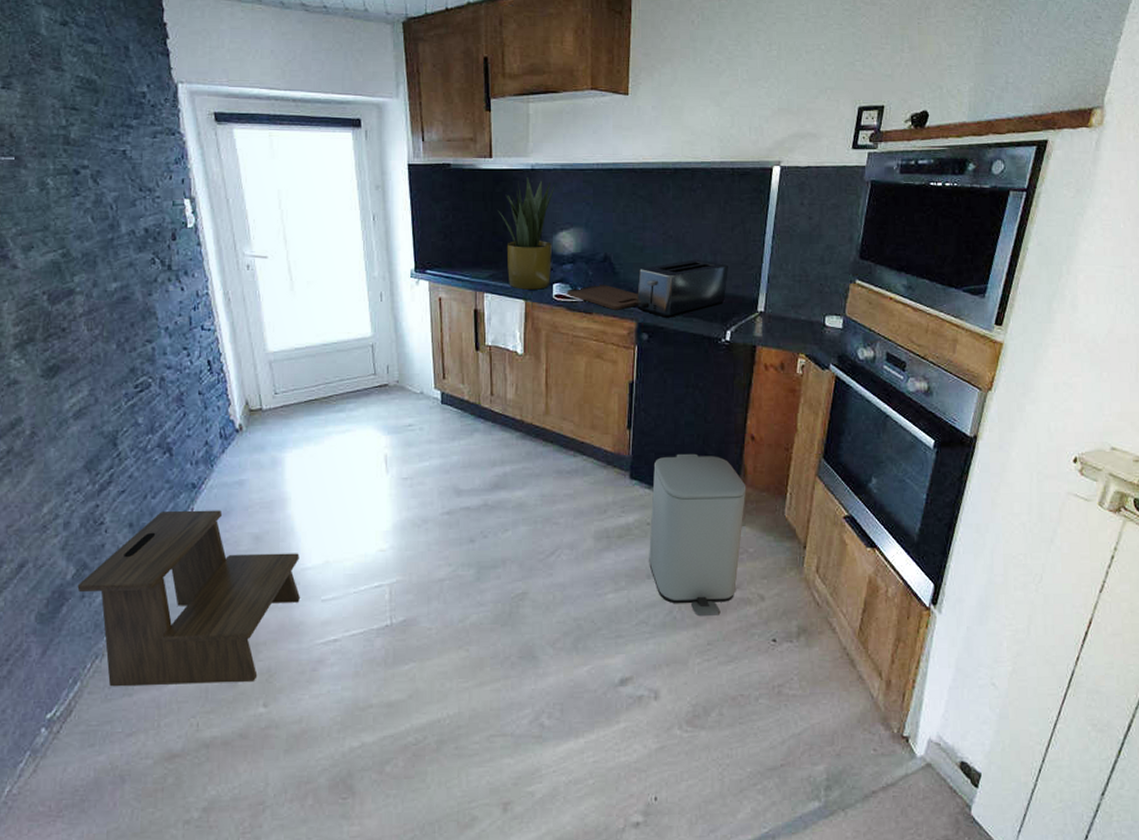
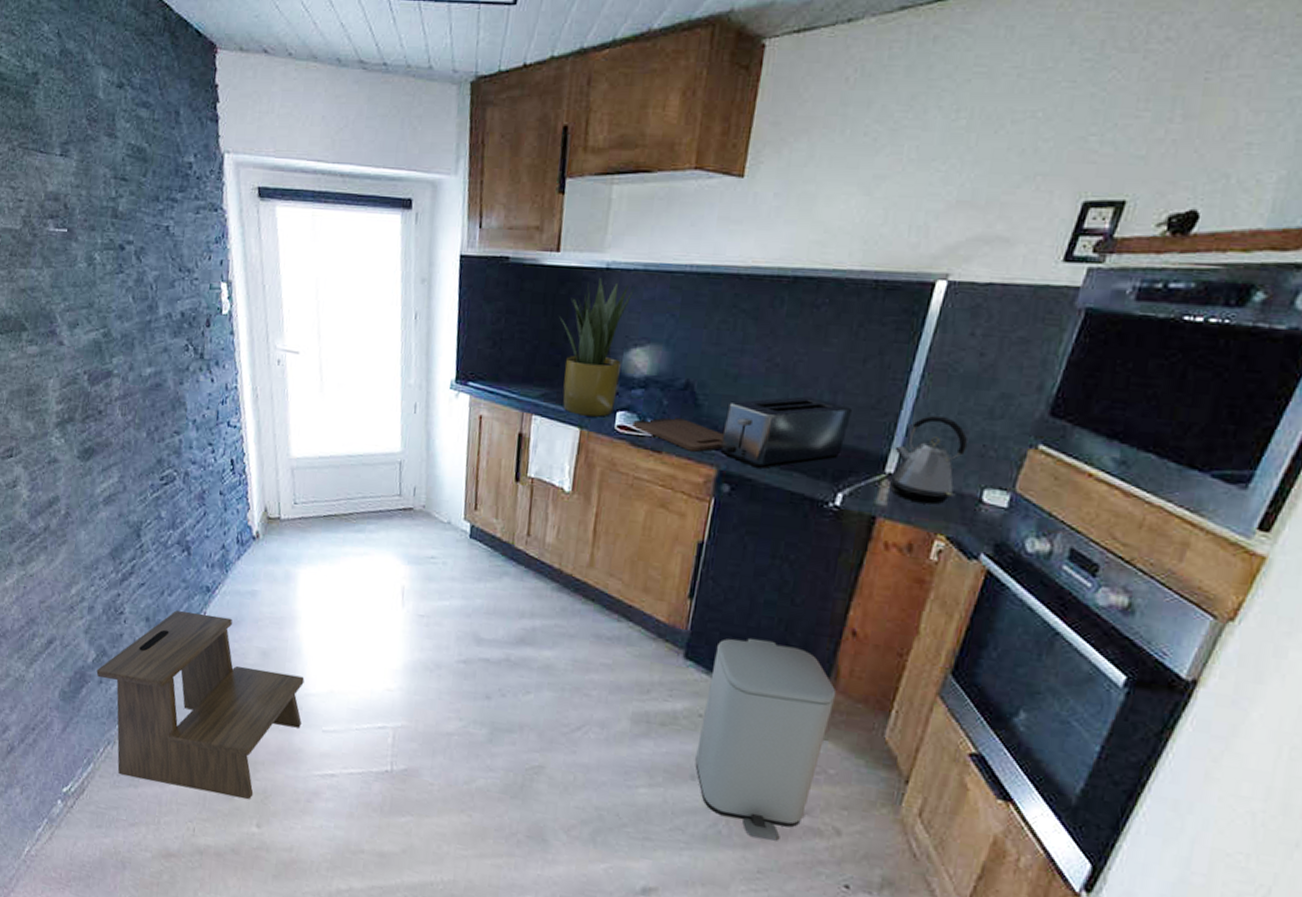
kettle: none [762,265,810,332] -> present [889,415,968,505]

